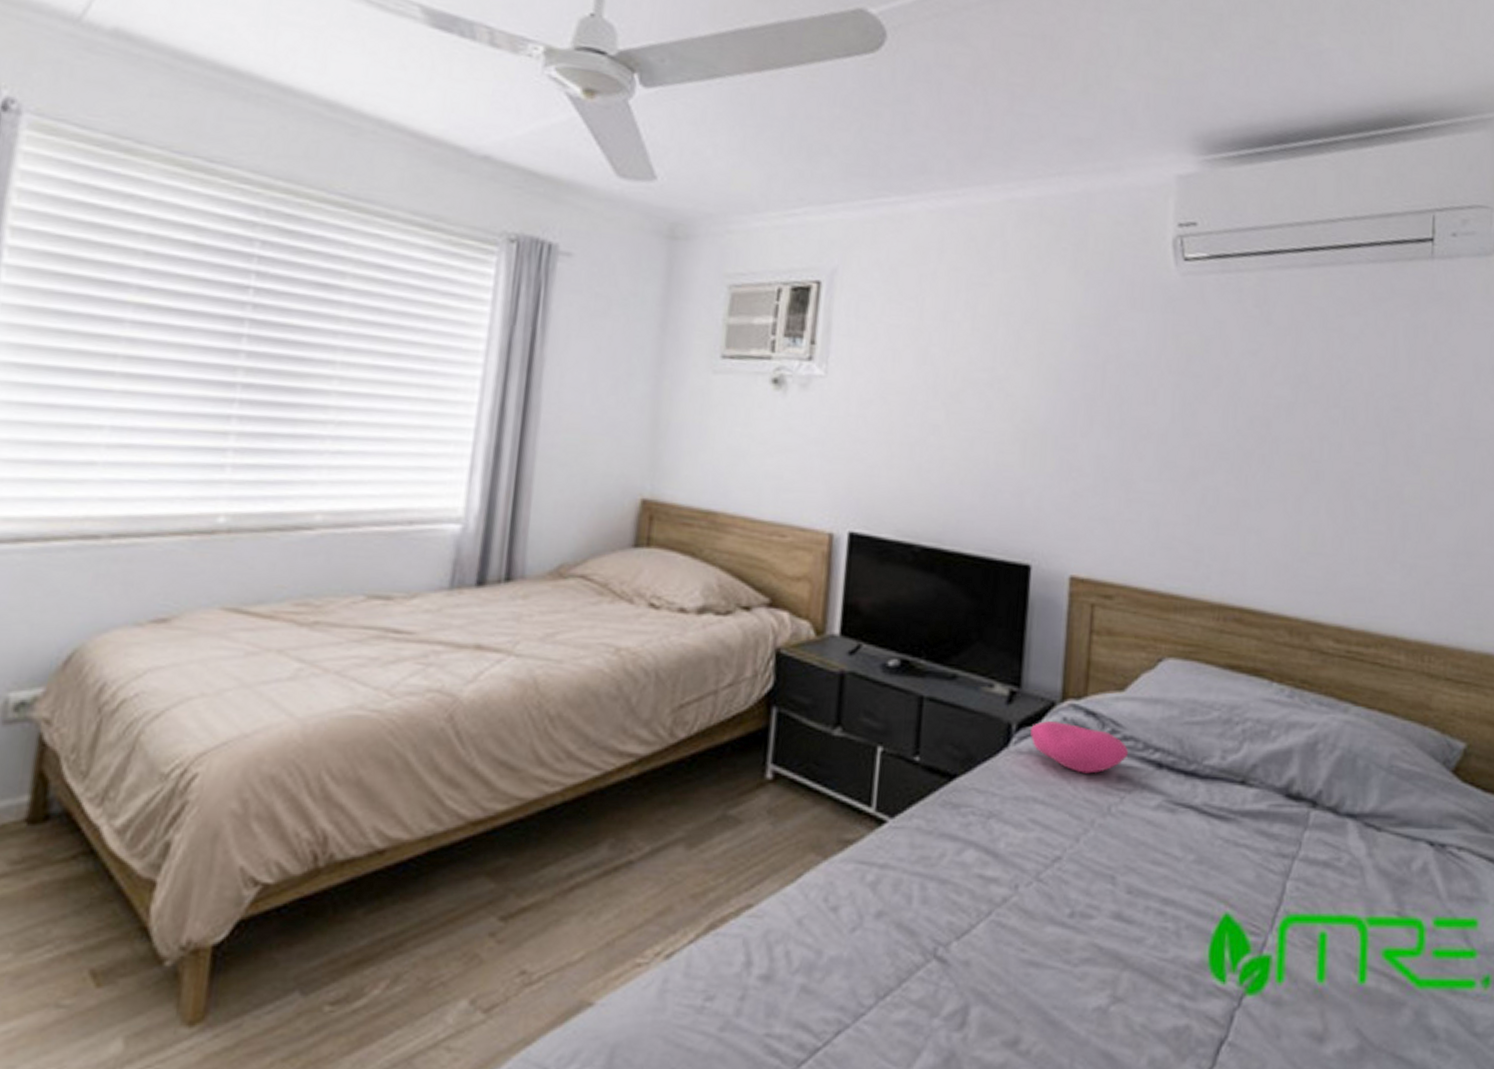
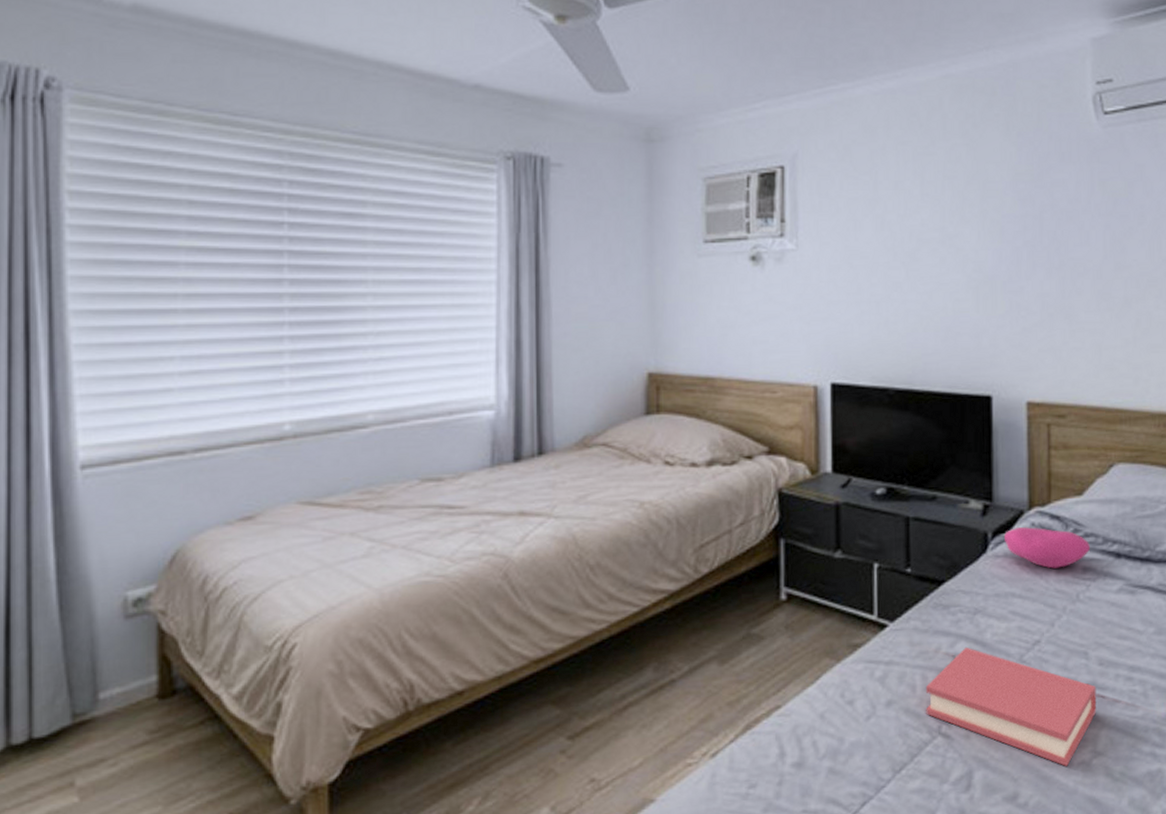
hardback book: none [921,856,1122,1011] -> present [925,647,1097,766]

